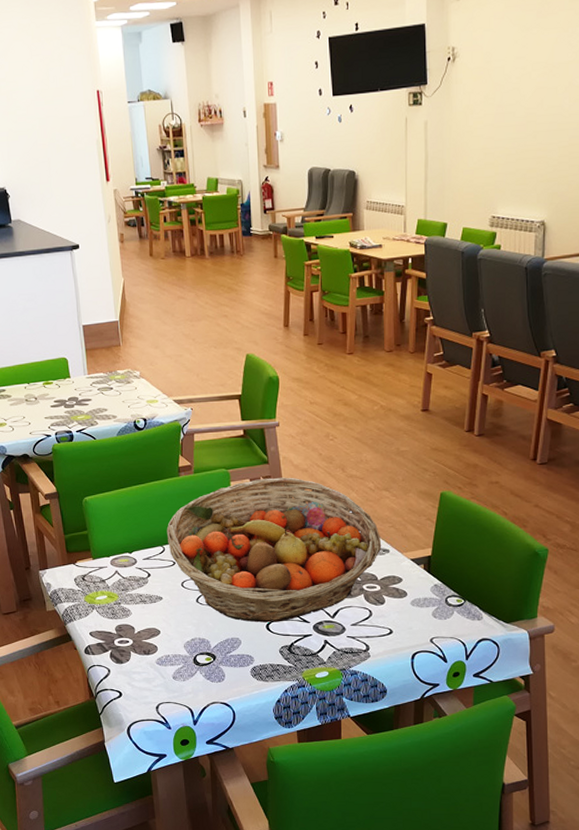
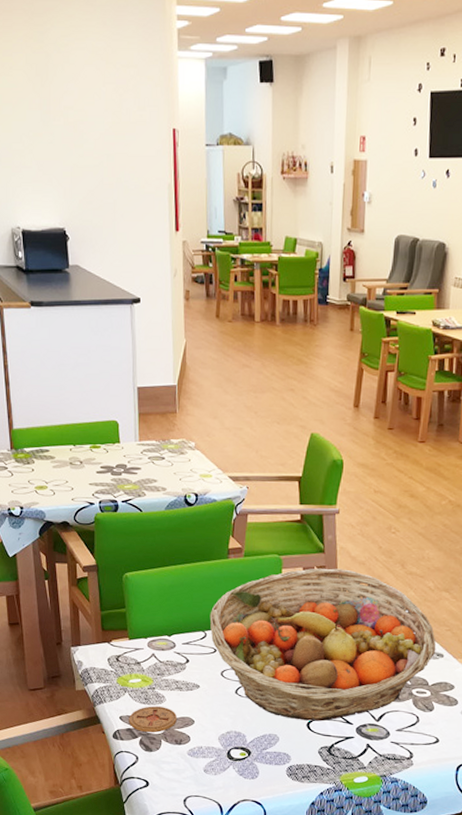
coaster: none [98,620,144,646] -> present [129,706,178,733]

